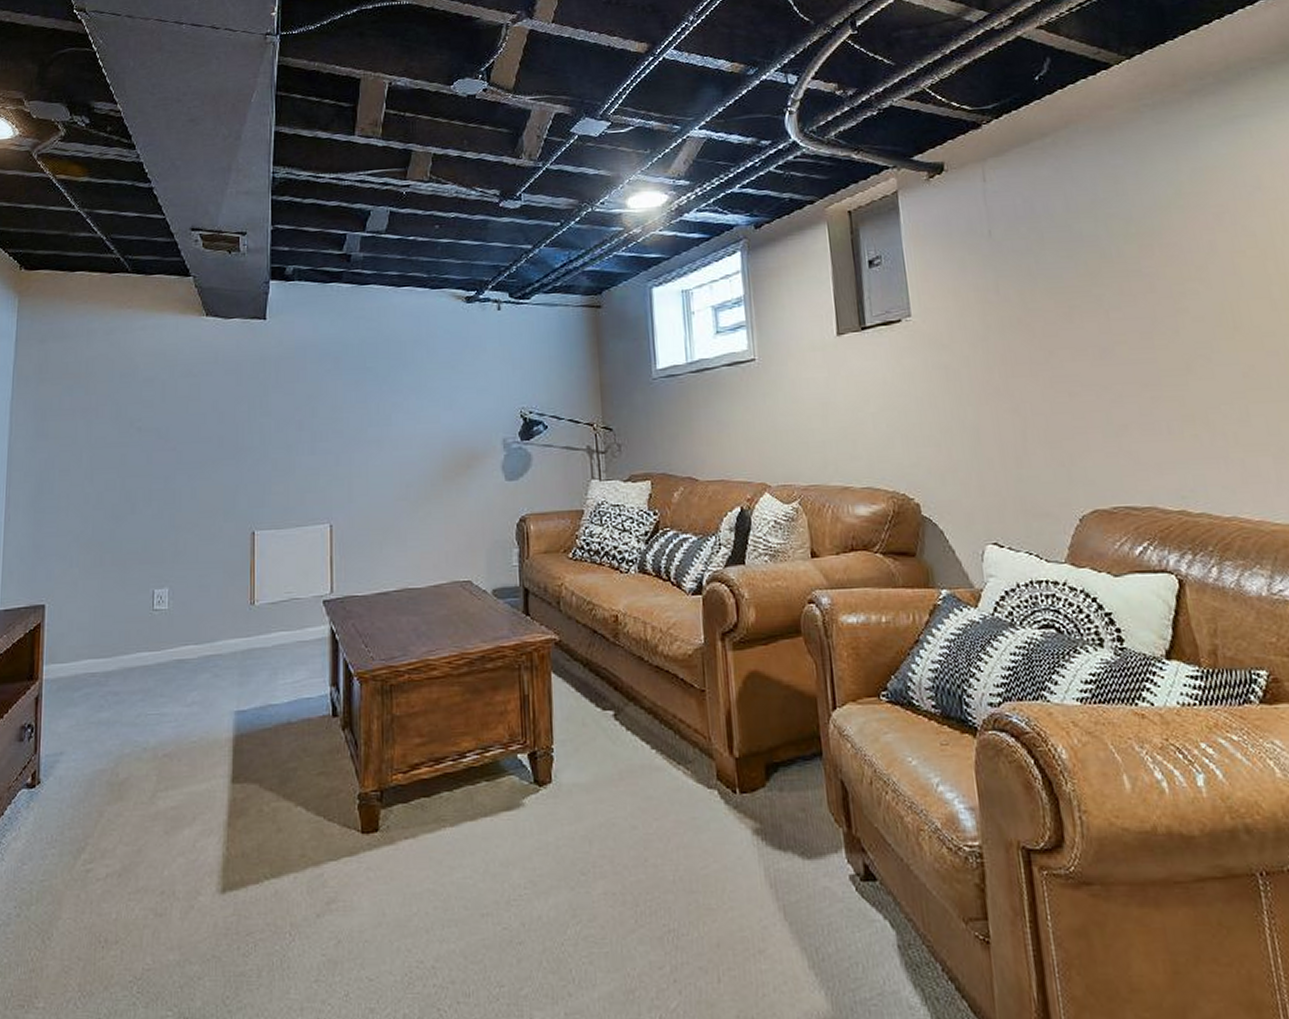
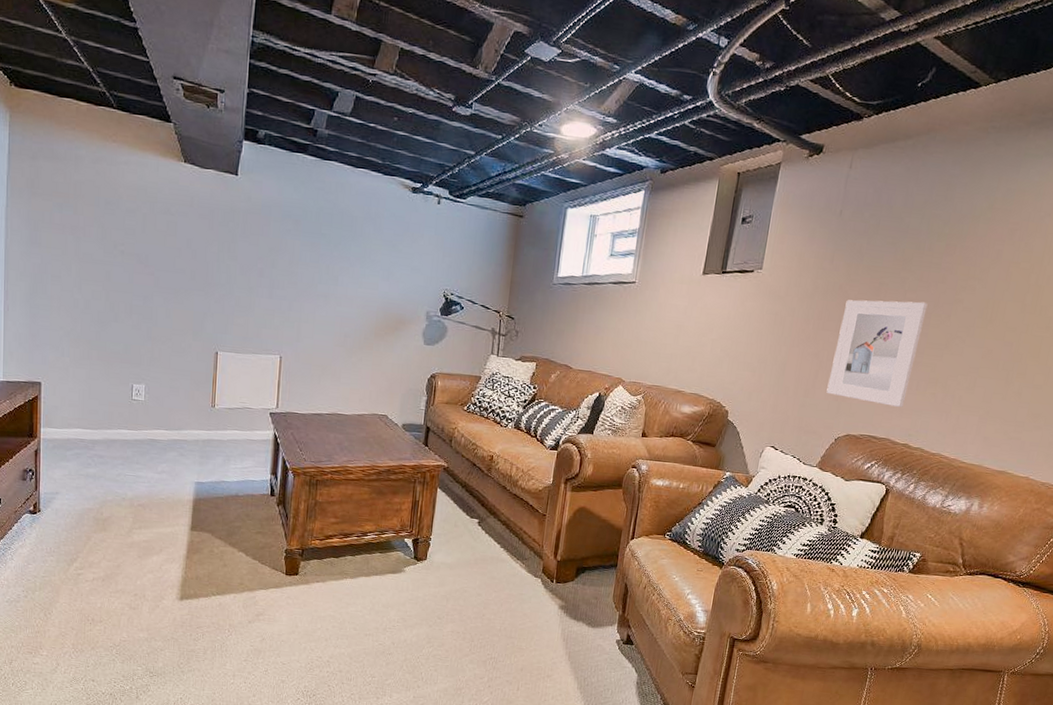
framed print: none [1033,320,1159,462] -> present [826,300,928,407]

